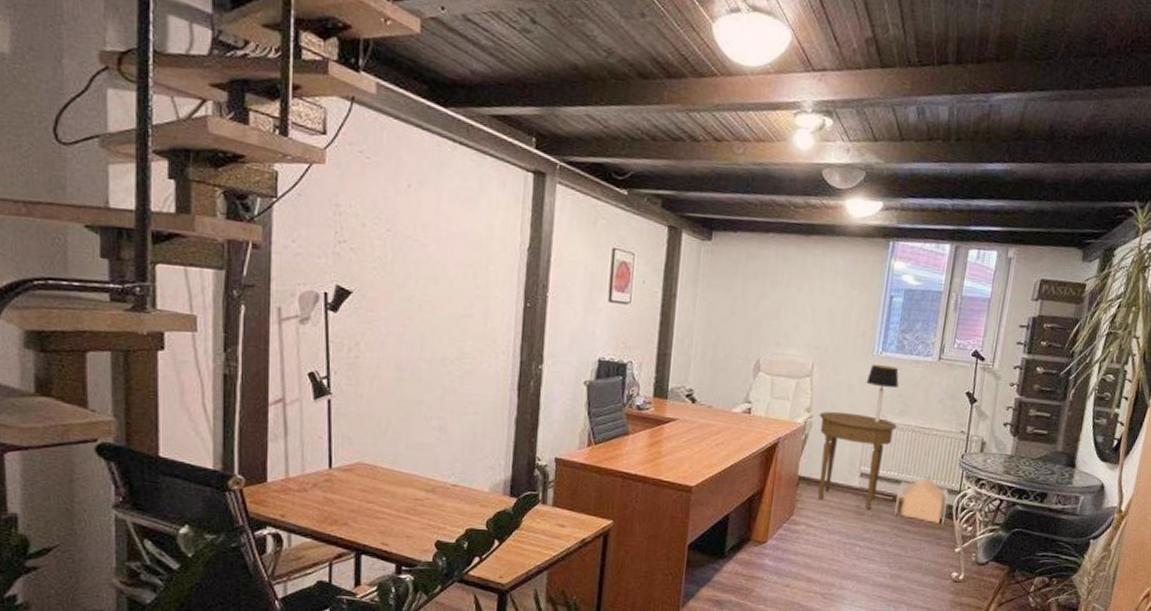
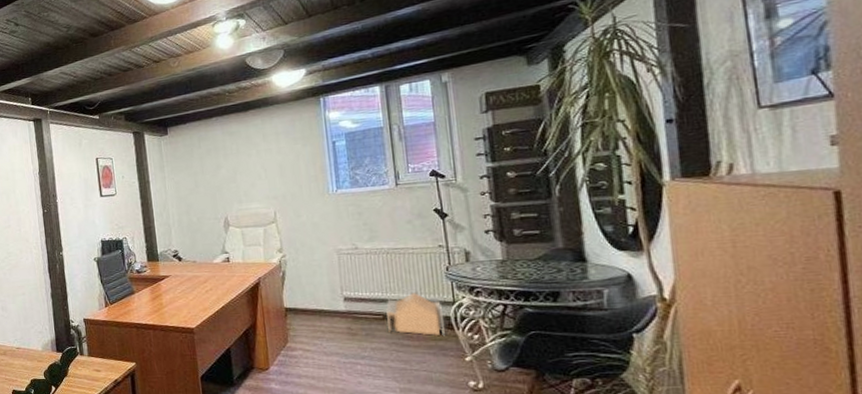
side table: present [817,411,897,511] -> none [291,246,370,331]
table lamp: present [866,364,899,422] -> none [328,200,361,251]

